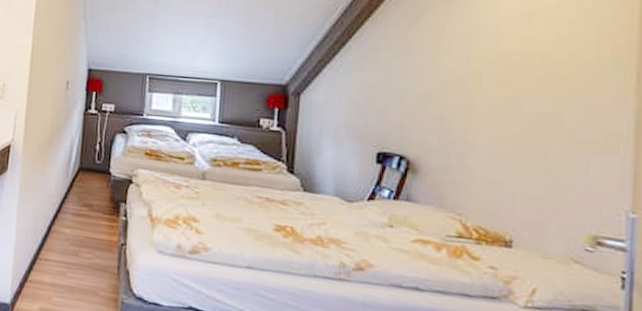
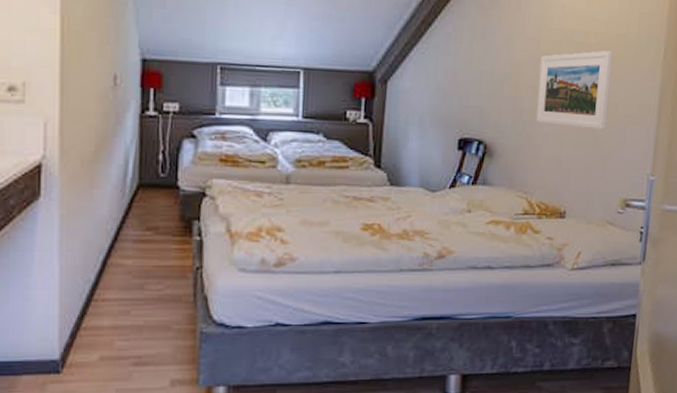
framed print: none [468,72,564,156] -> present [536,51,613,130]

